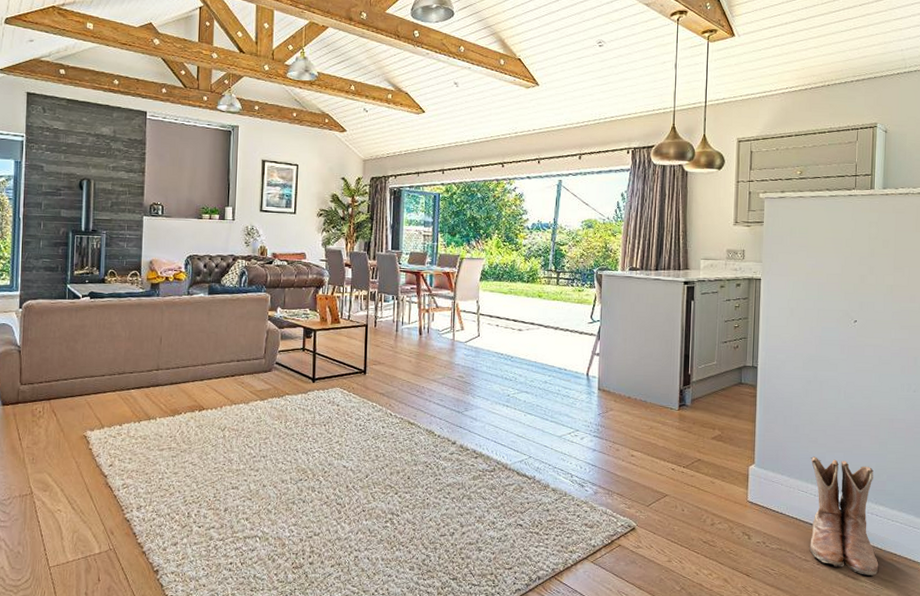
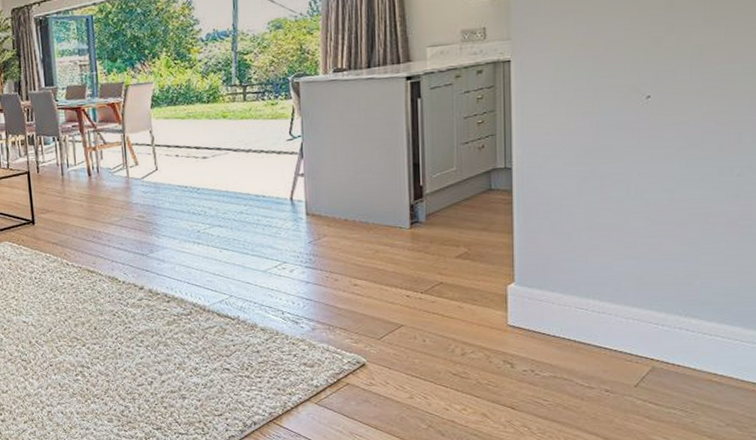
boots: present [809,456,879,577] -> none [591,267,692,402]

